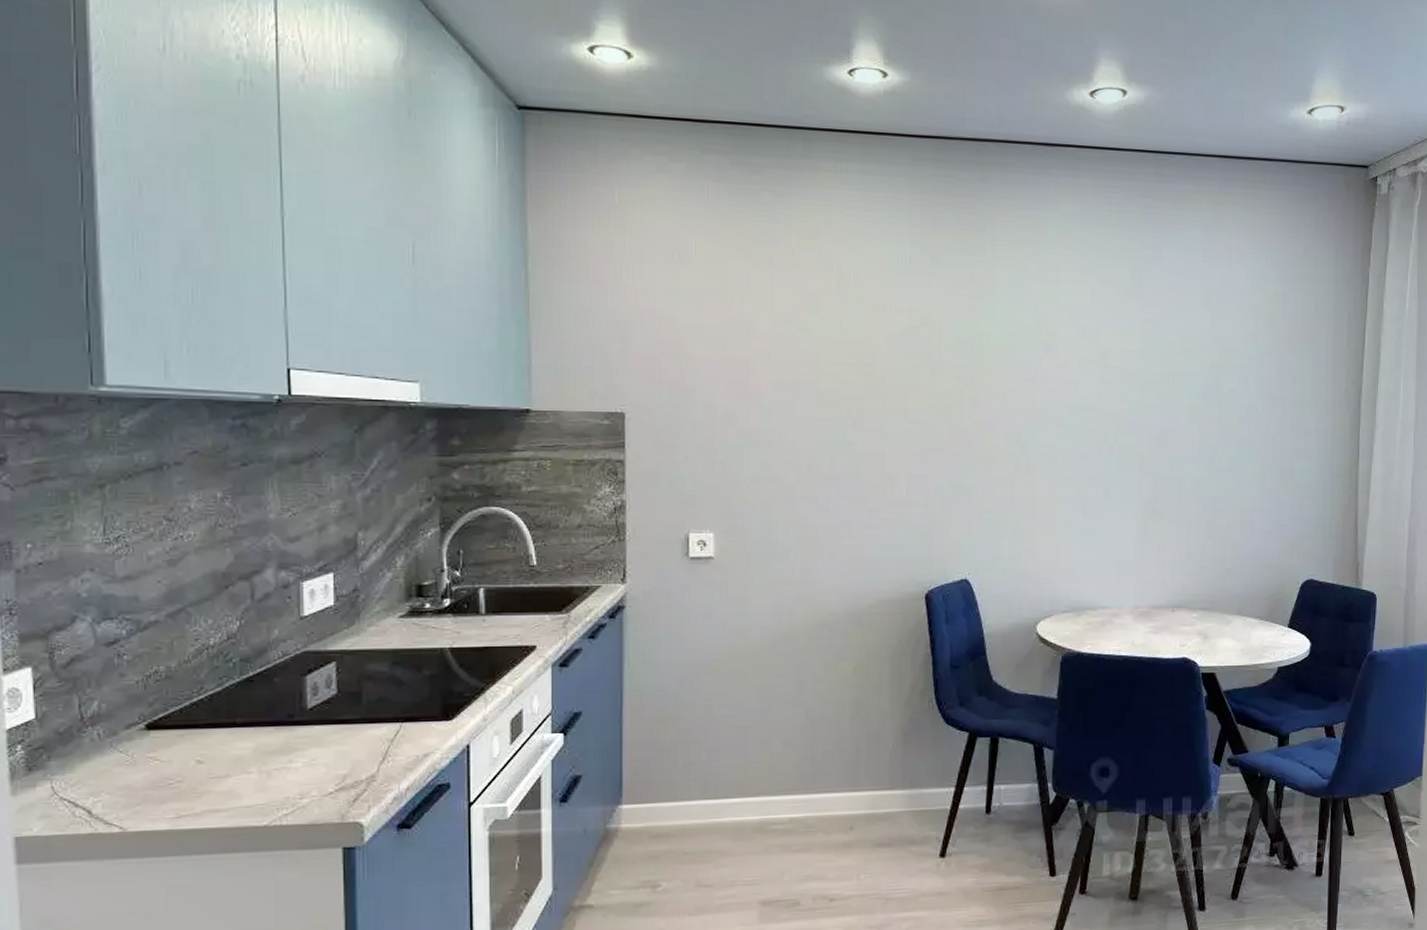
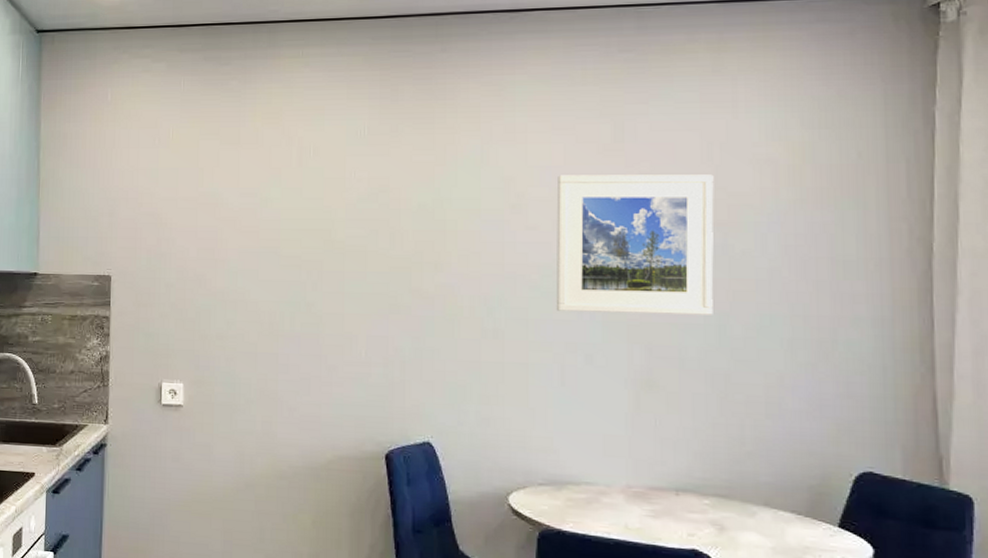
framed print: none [1080,315,1211,449] -> present [555,174,714,315]

